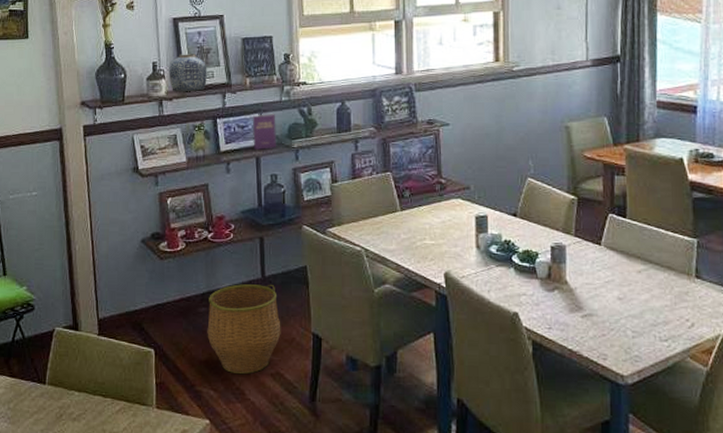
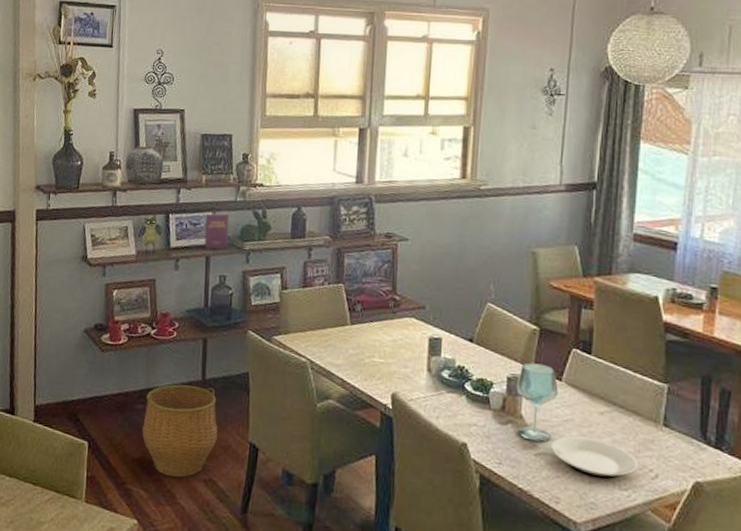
wine glass: none [560,231,599,304] -> present [516,362,558,442]
plate: none [596,295,675,332] -> present [551,435,638,479]

